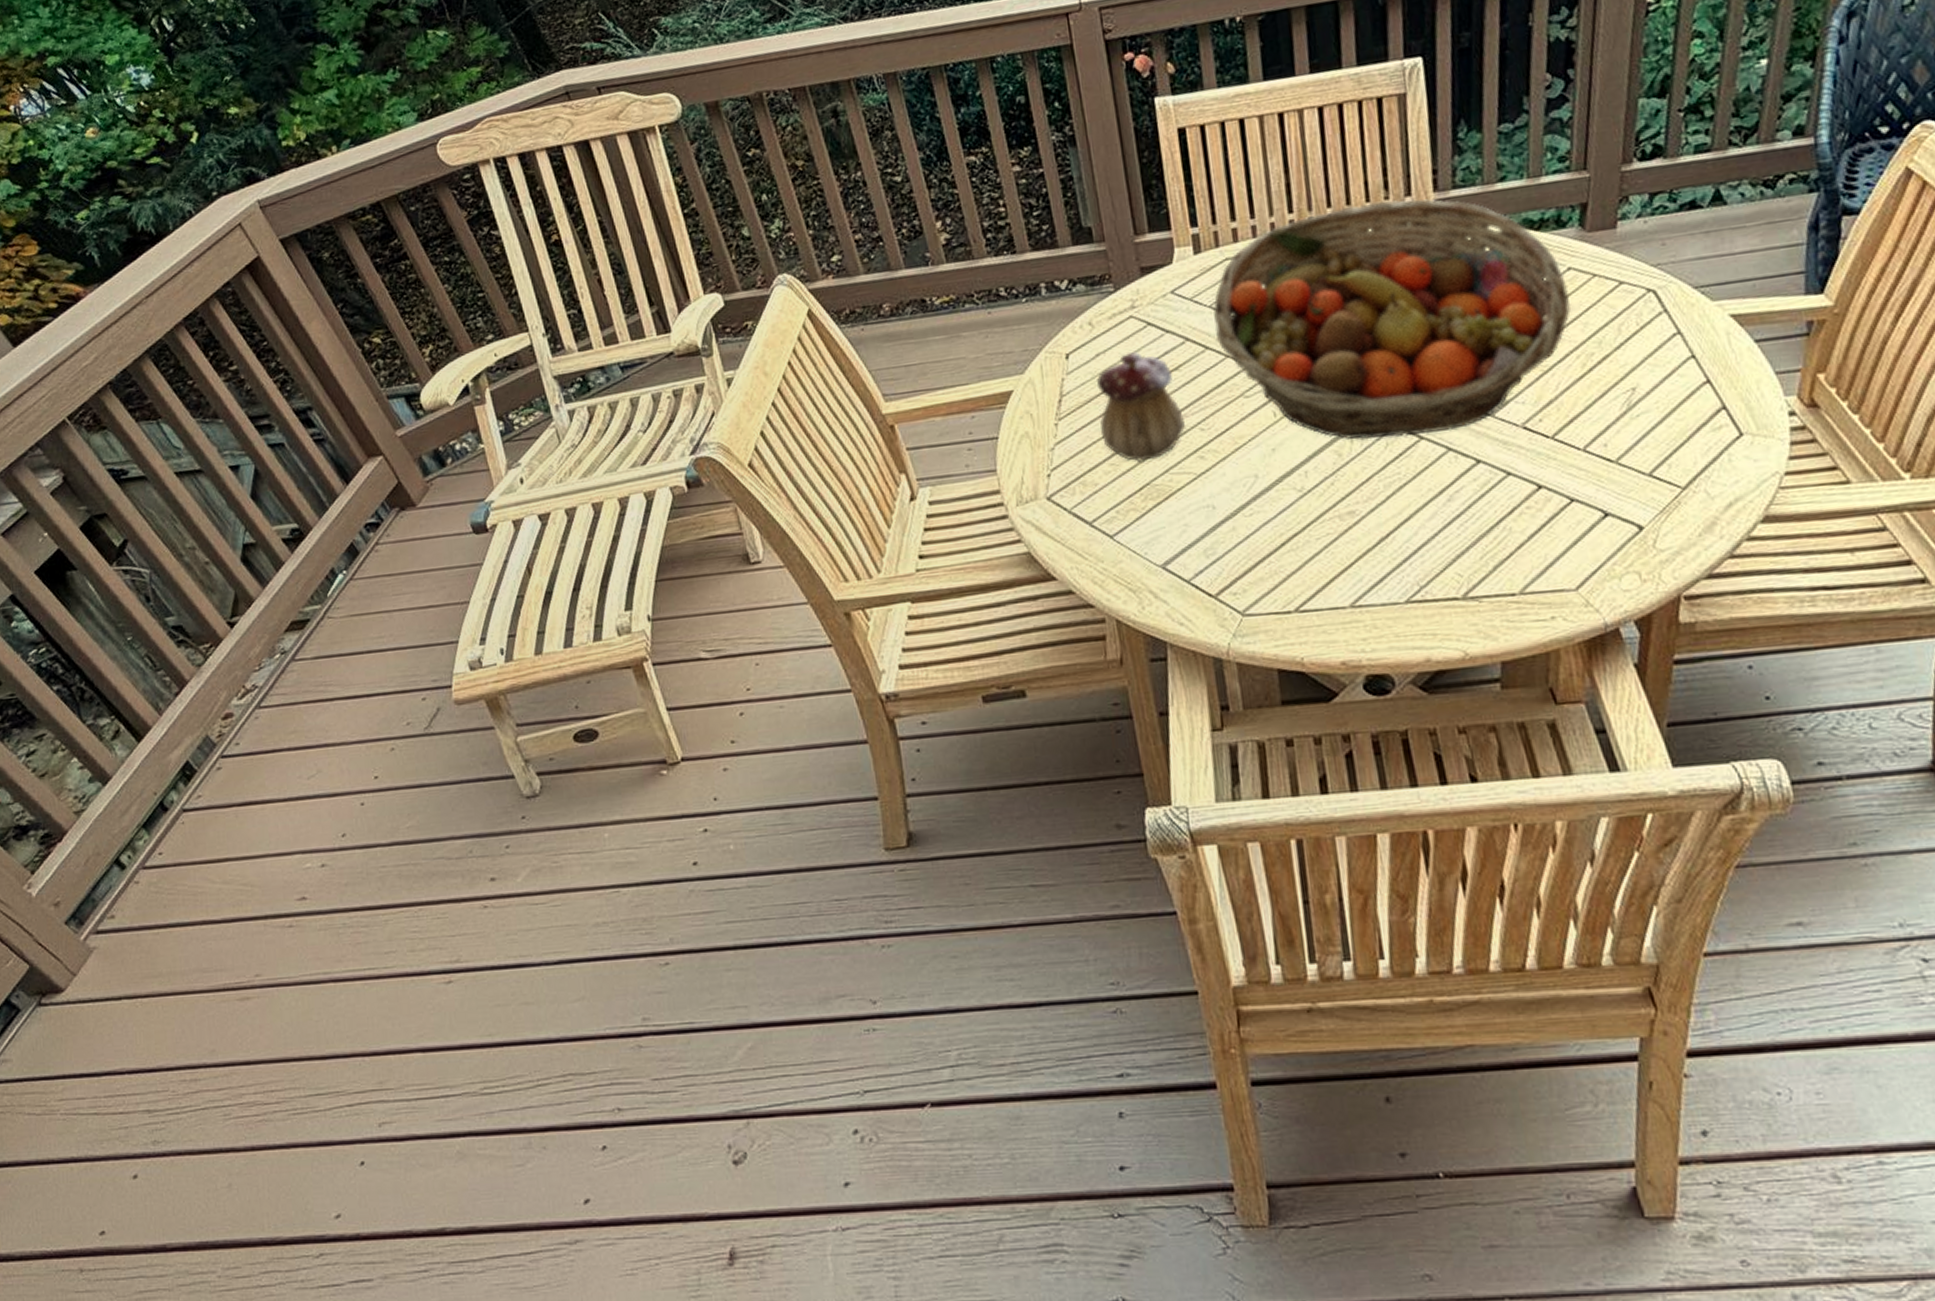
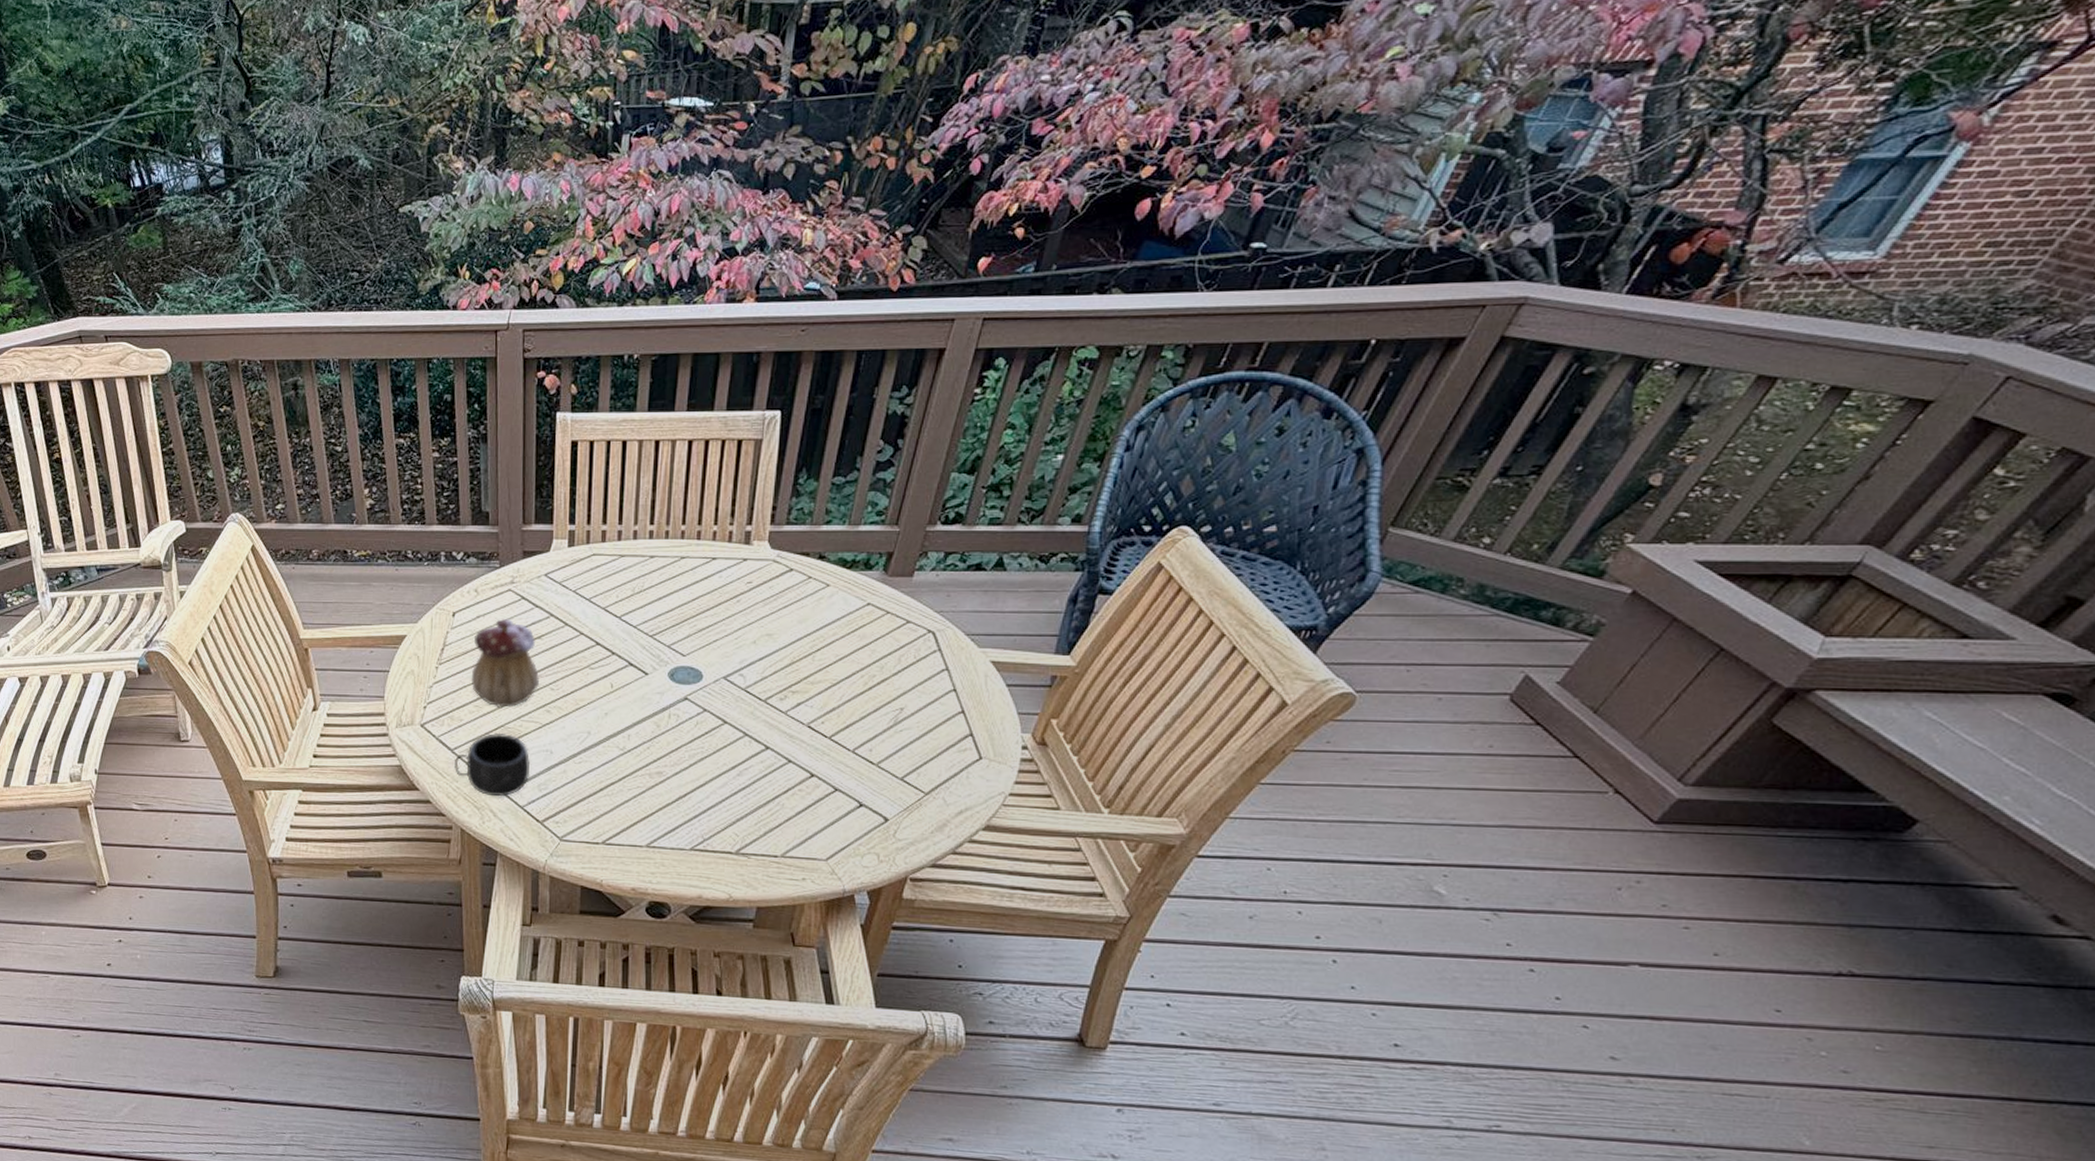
mug: none [1096,492,1192,574] -> present [455,732,530,797]
fruit basket: present [1213,199,1571,440] -> none [574,526,865,719]

